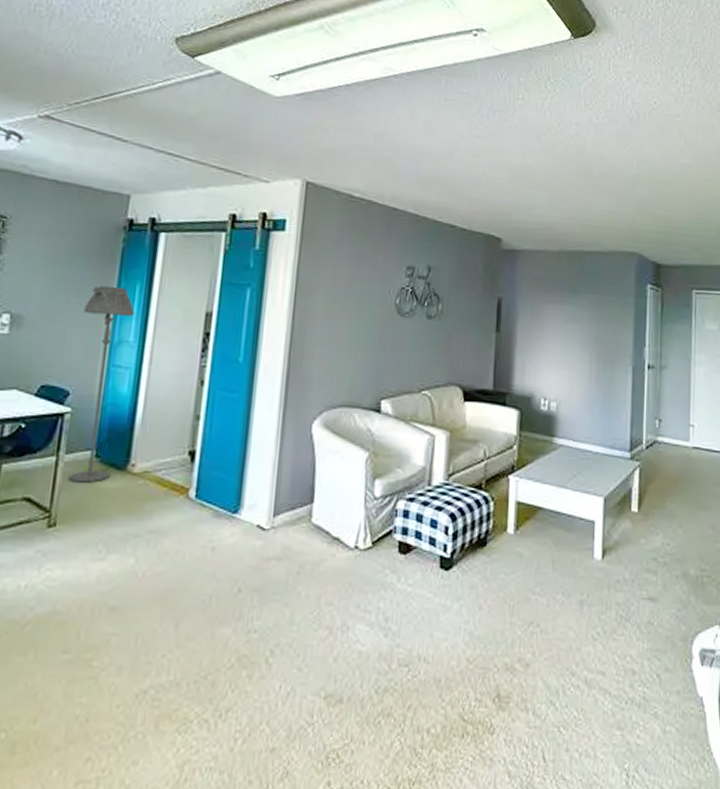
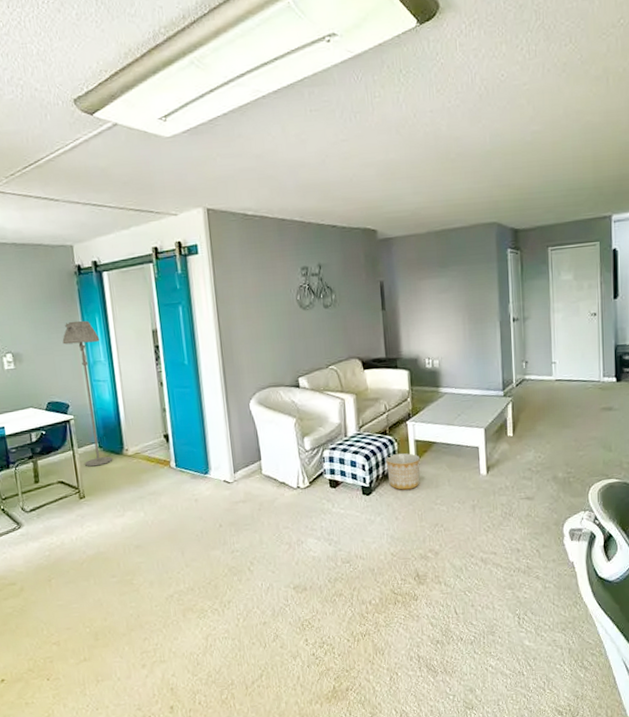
planter: none [476,516,520,568] -> present [386,453,420,490]

